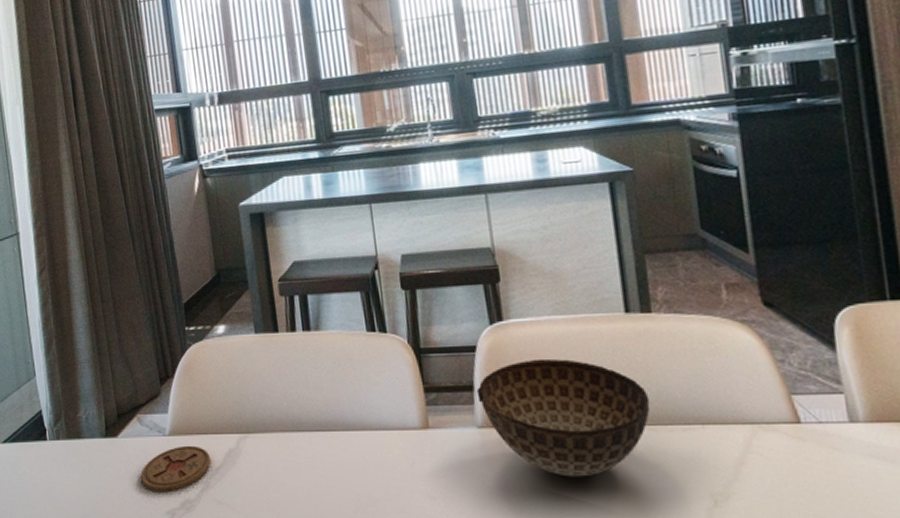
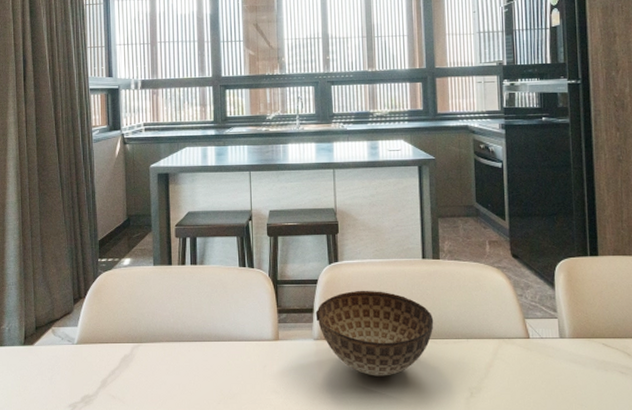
coaster: present [140,445,211,493] -> none [50,352,109,390]

